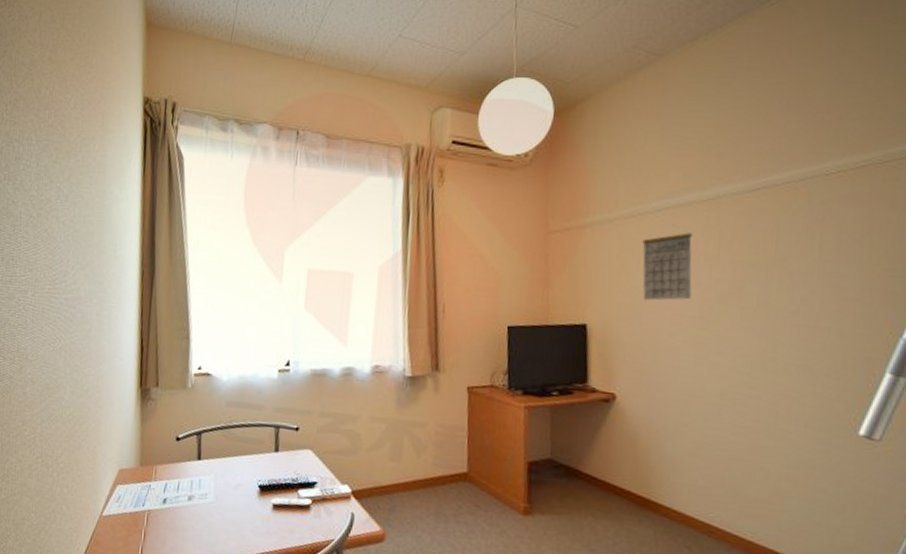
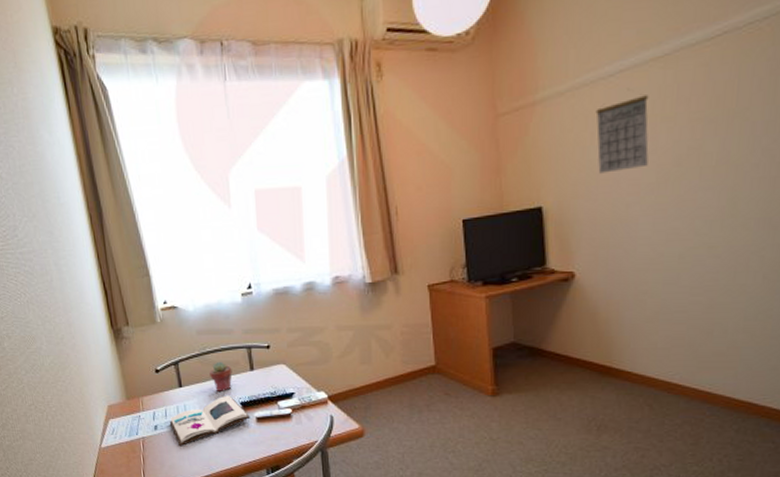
book: none [180,475,267,526] -> present [170,395,250,447]
potted succulent: none [232,437,256,471] -> present [209,361,232,391]

